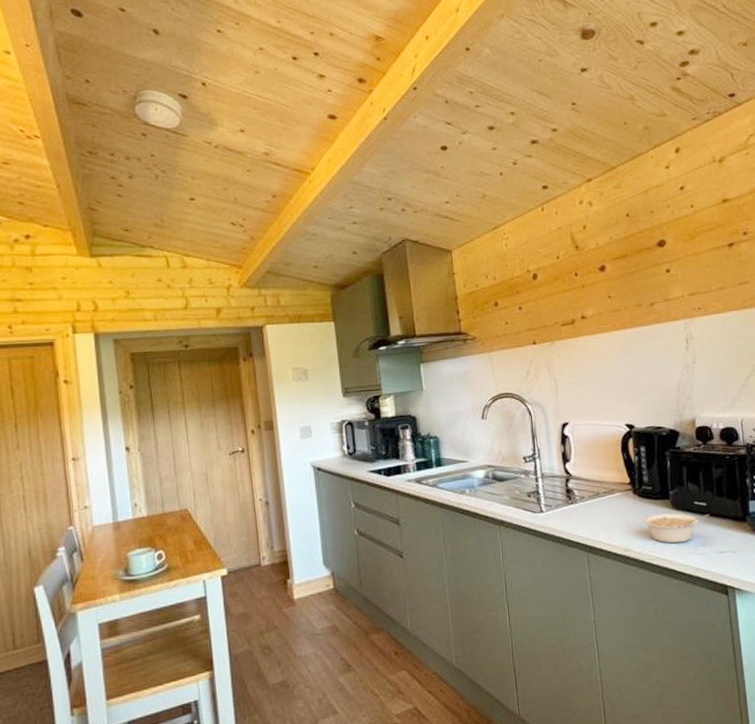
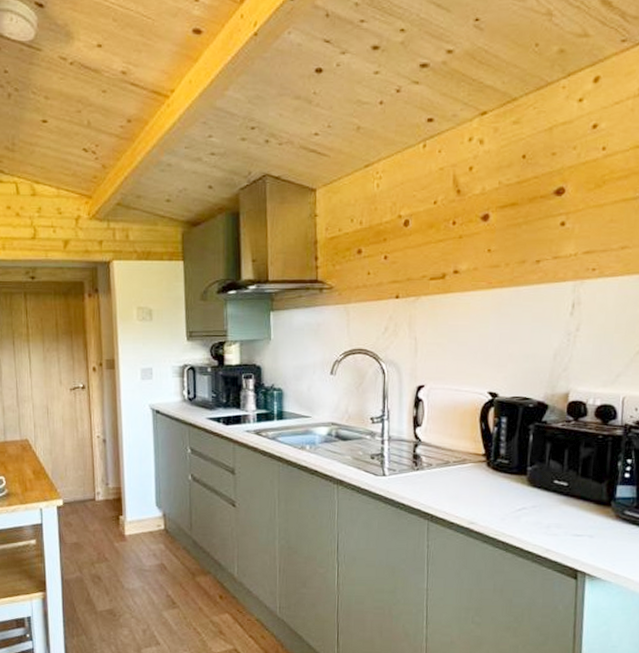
legume: present [642,513,709,544] -> none [493,489,569,522]

